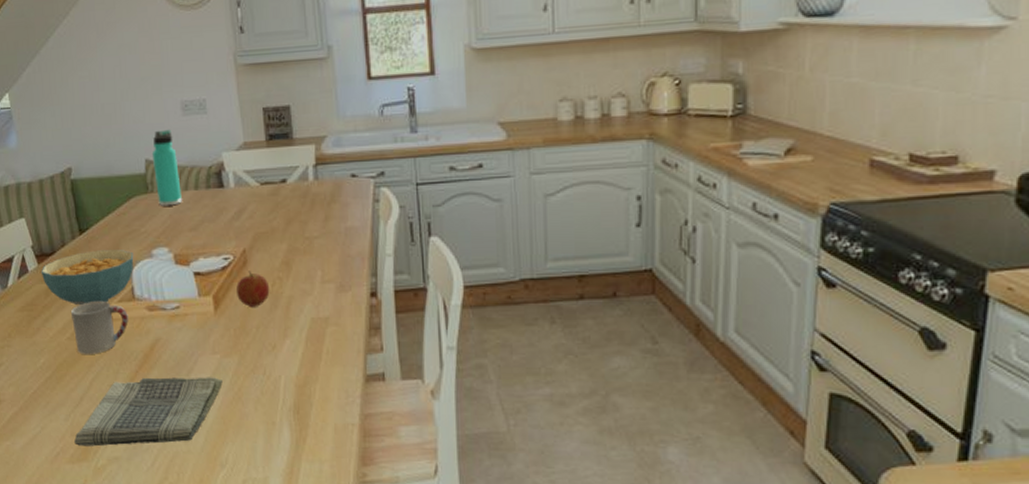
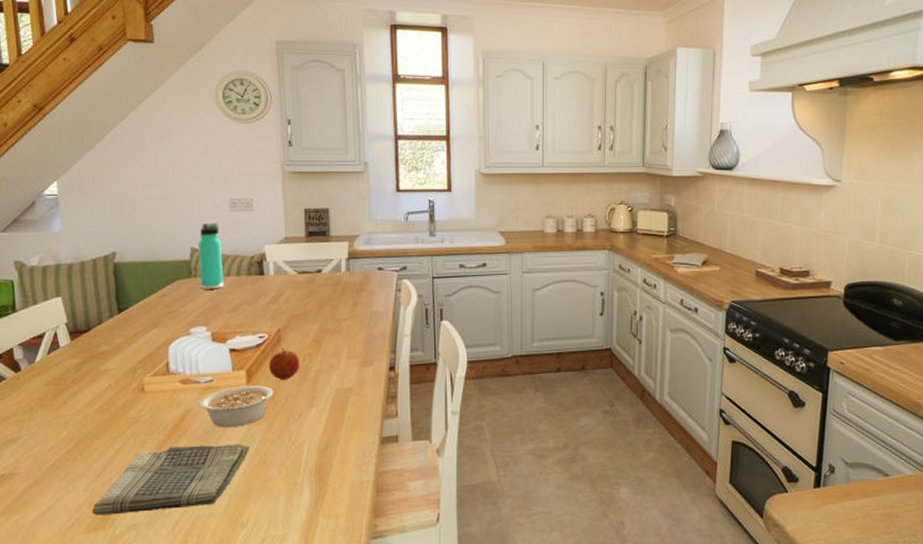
cereal bowl: present [41,250,134,306] -> none [73,328,172,380]
cup: present [71,300,129,355] -> none [102,375,161,427]
legume: none [168,313,247,360] -> present [200,385,276,428]

